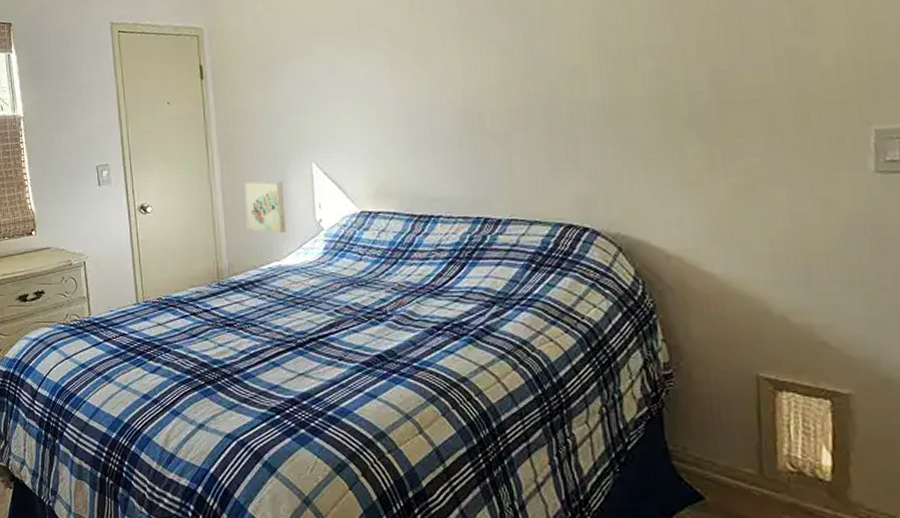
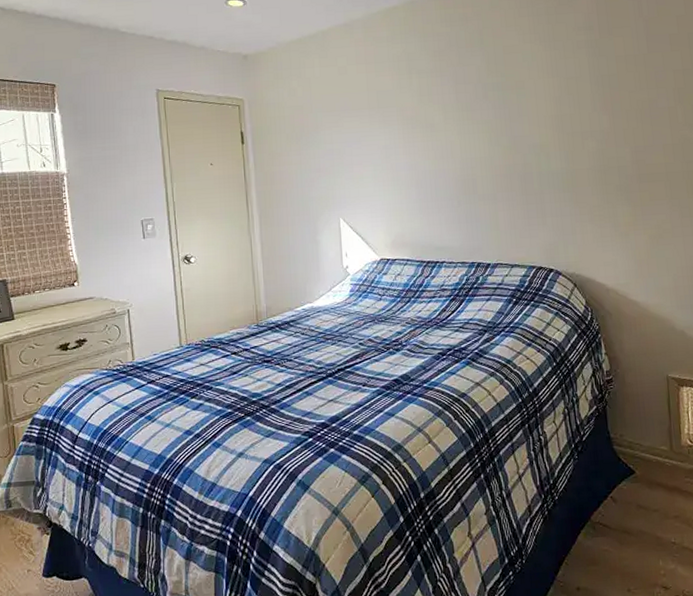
wall art: present [243,181,286,234] -> none [280,233,318,279]

